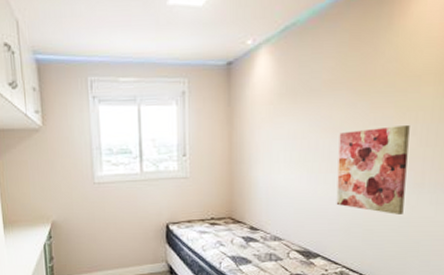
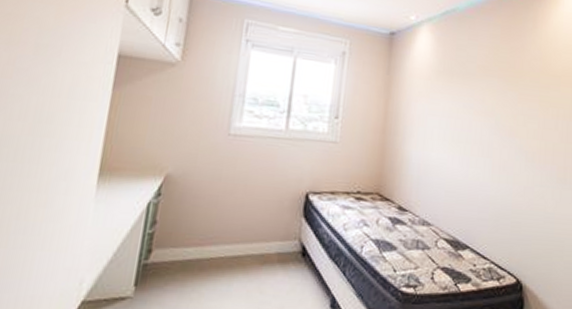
wall art: present [336,124,410,214] -> none [486,117,552,209]

